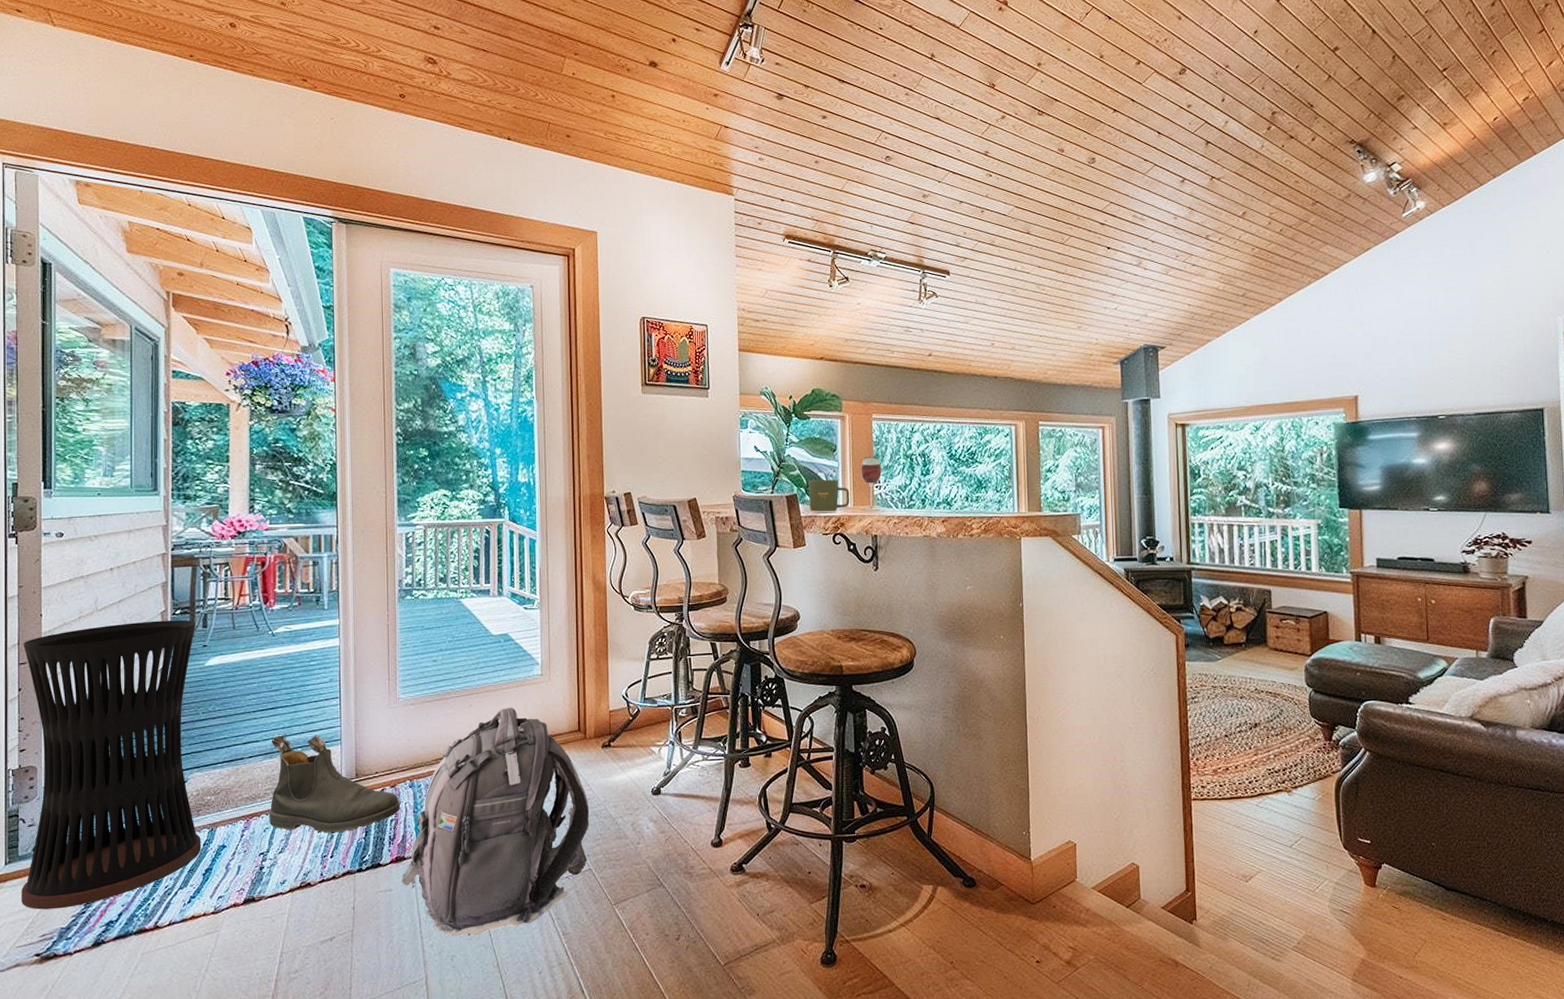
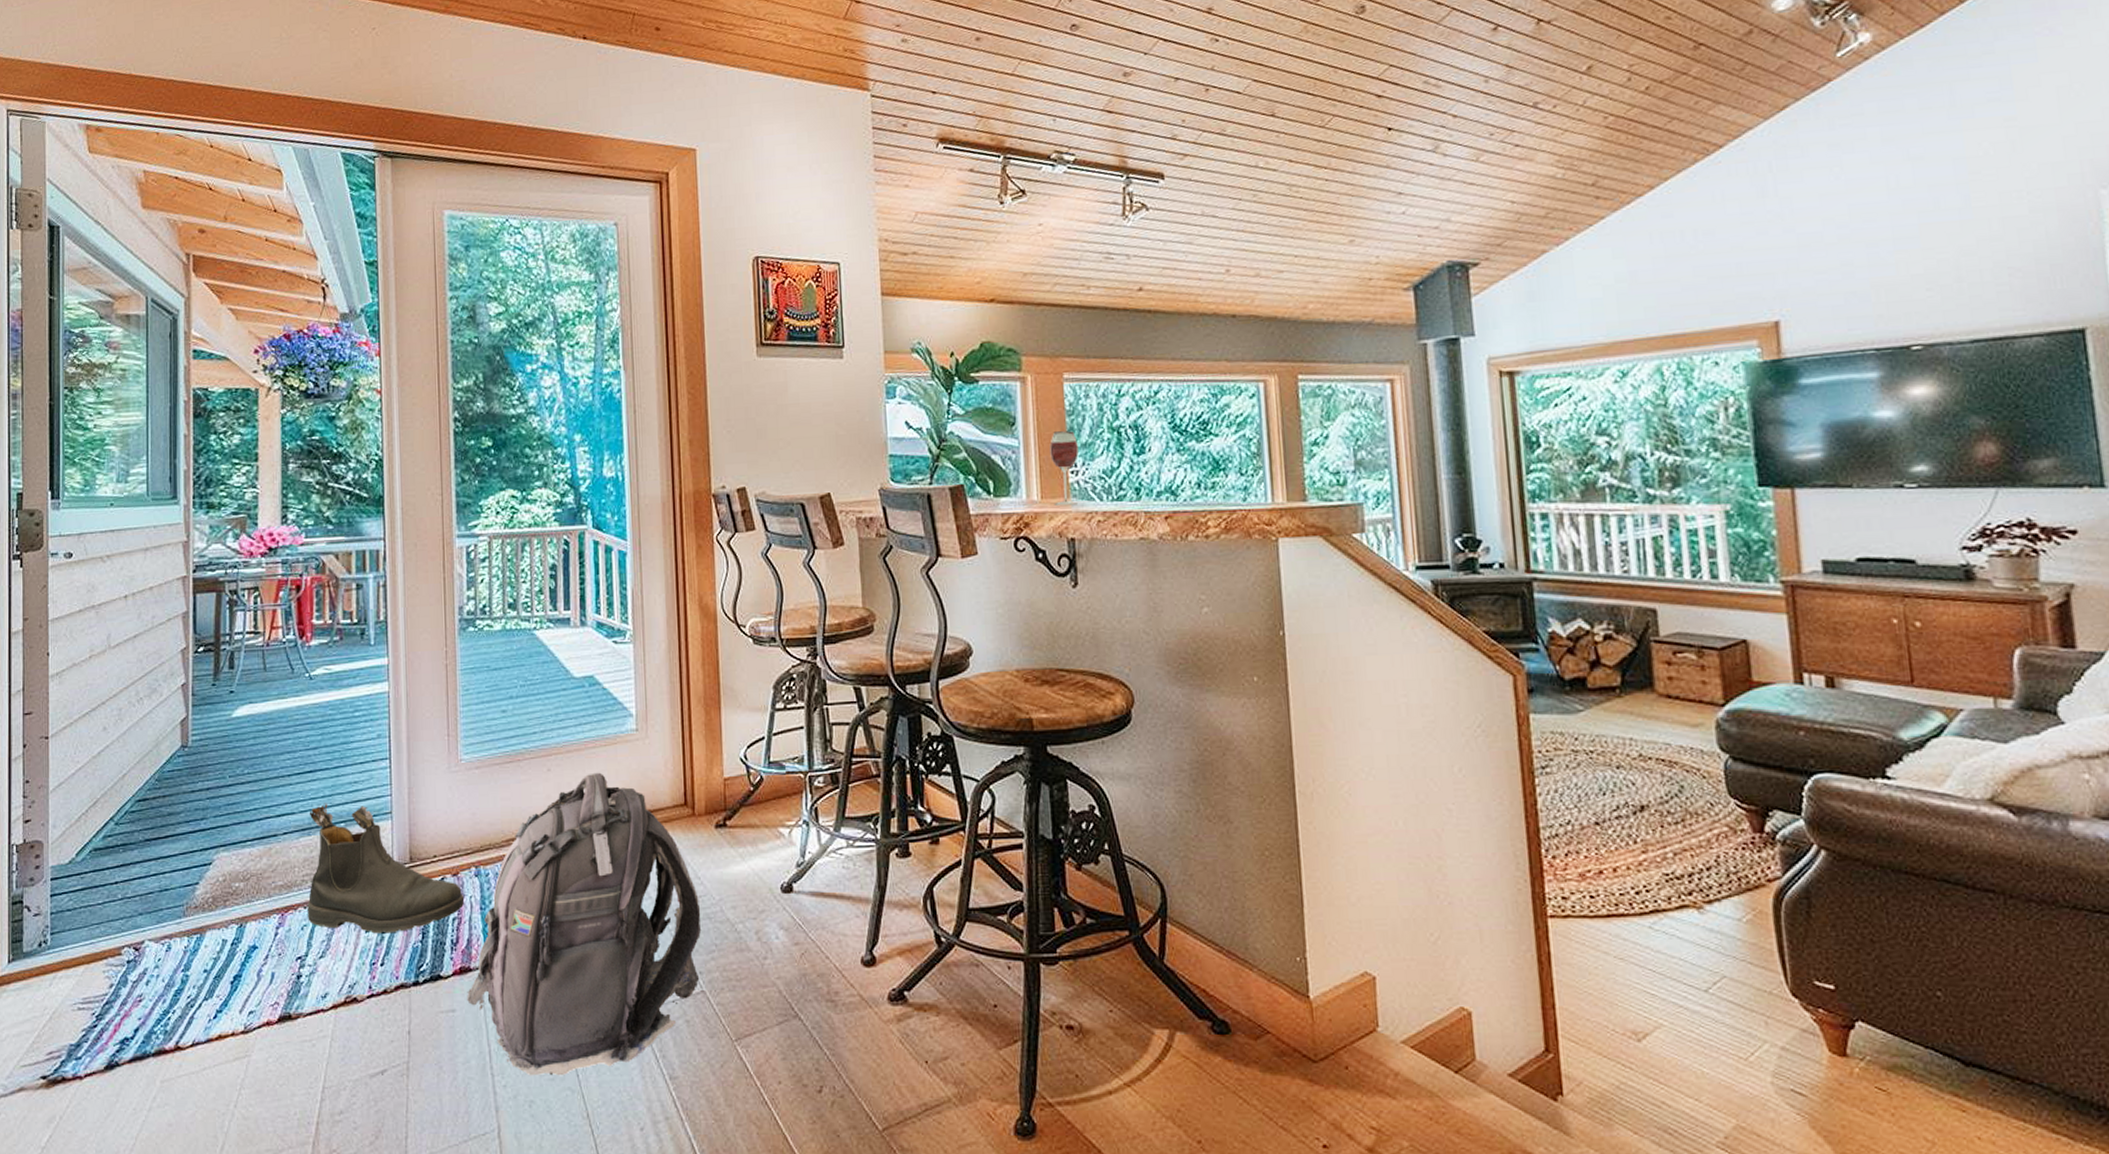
umbrella stand: present [21,619,201,910] -> none [26,659,229,1021]
mug: present [809,479,850,513] -> none [979,463,1037,510]

